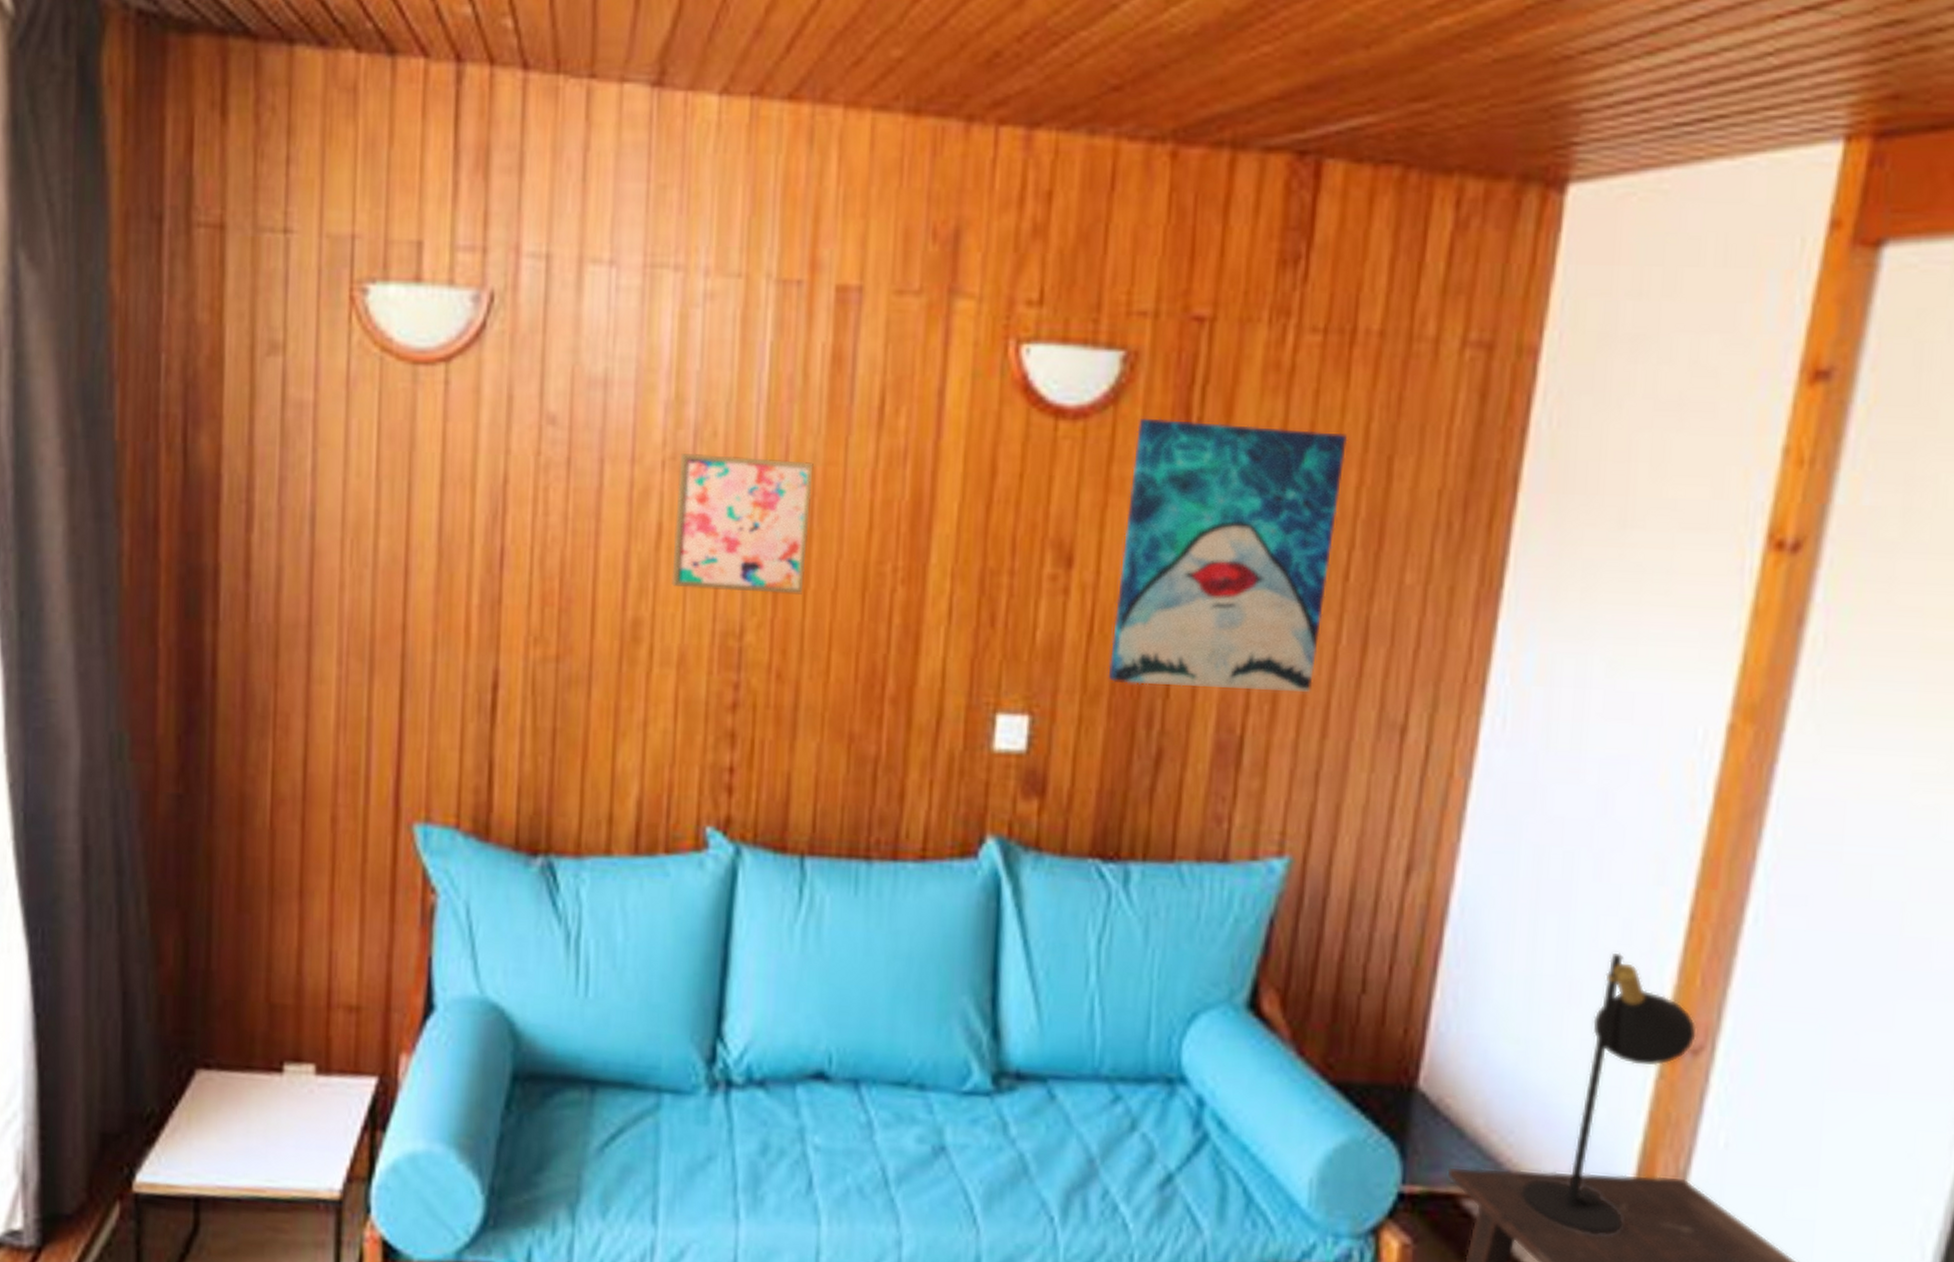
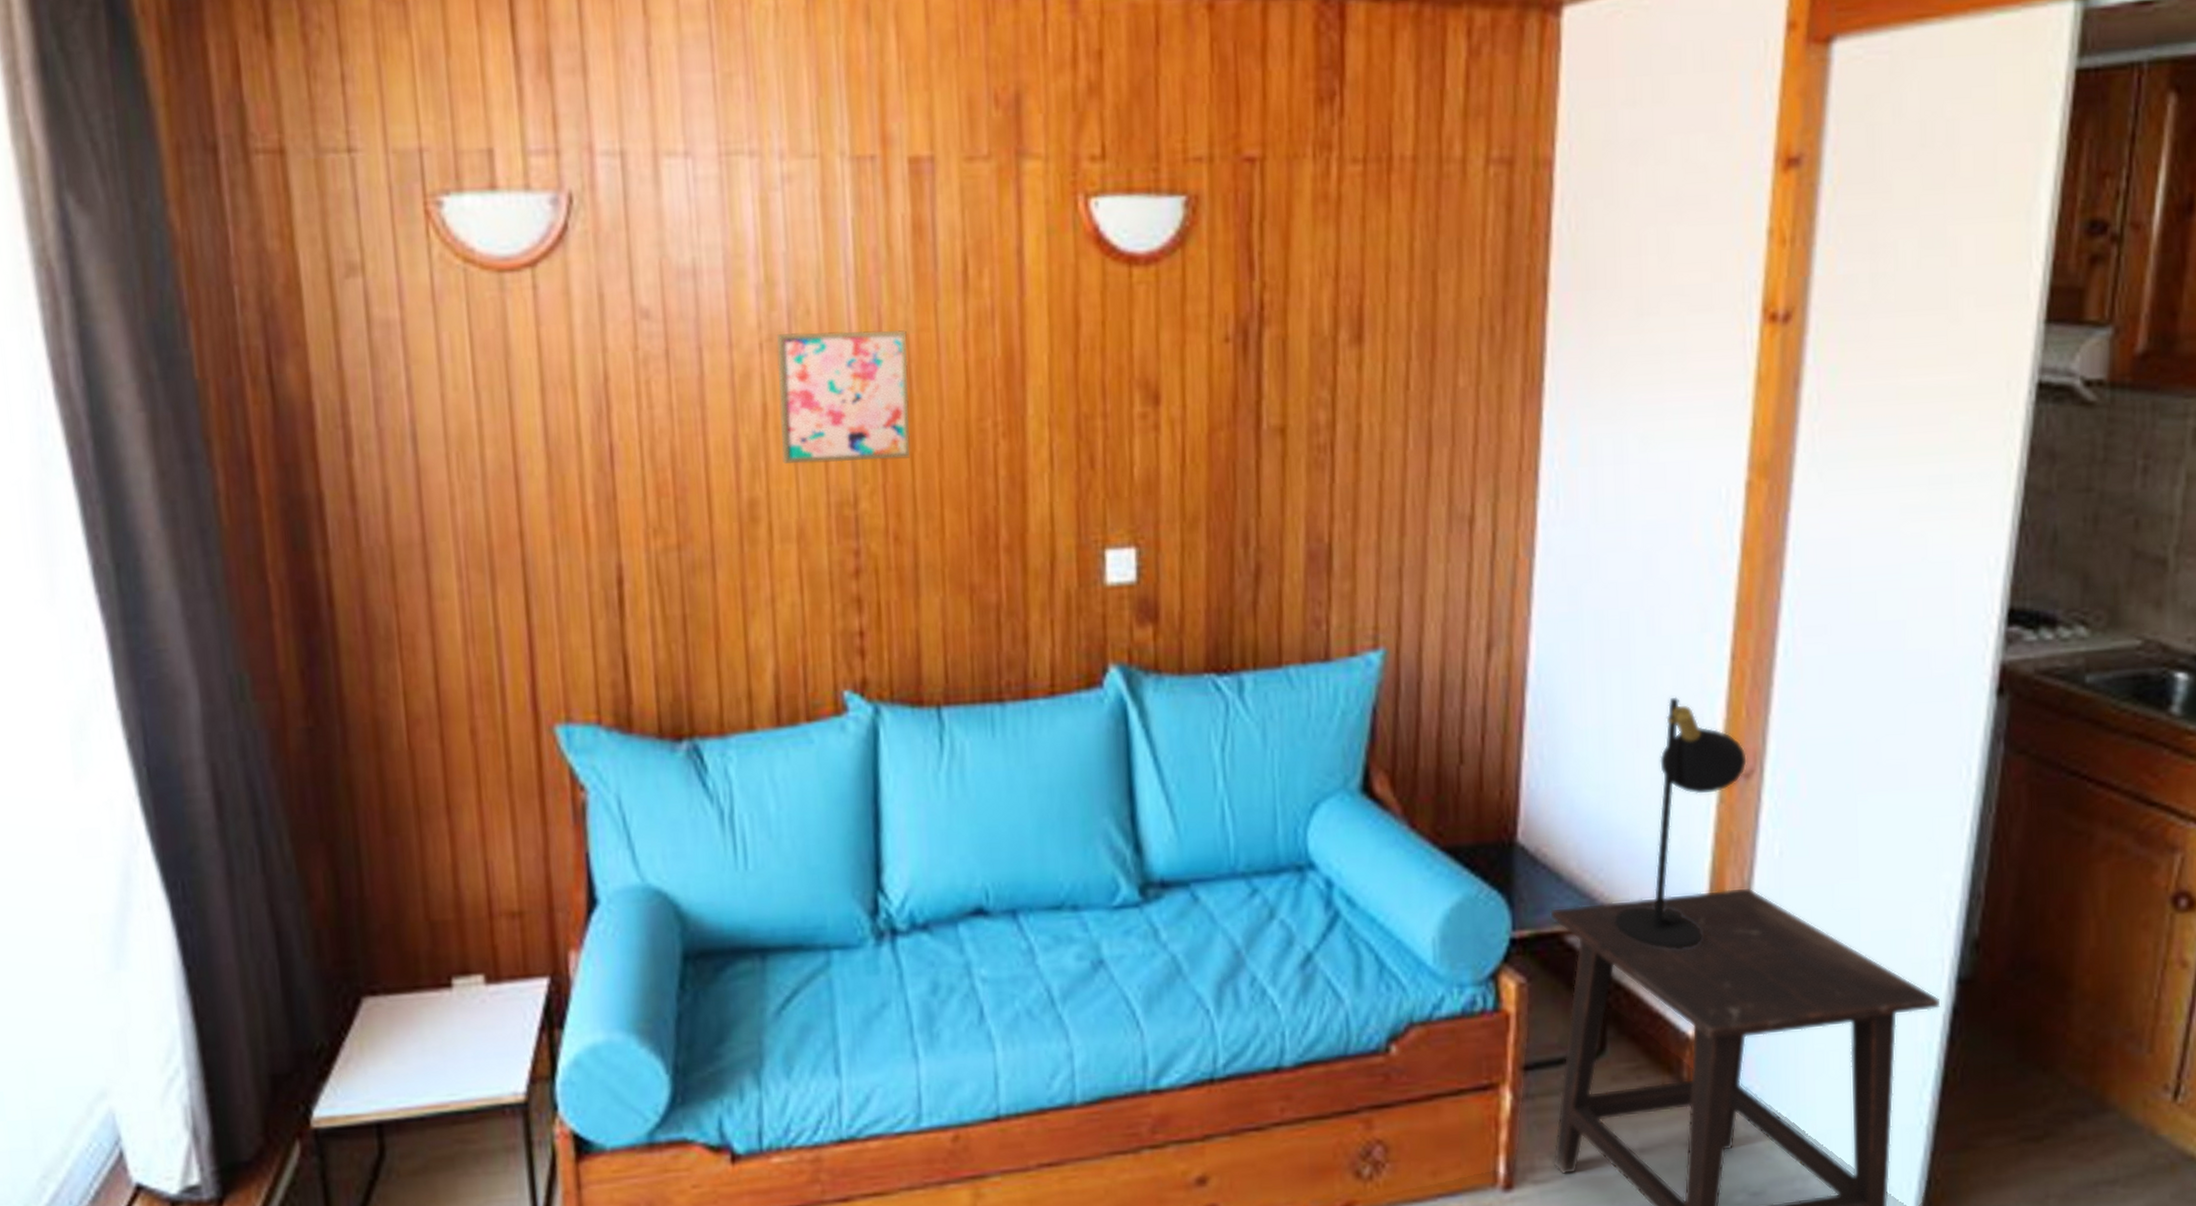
wall art: present [1108,418,1348,693] -> none [1203,254,1395,508]

